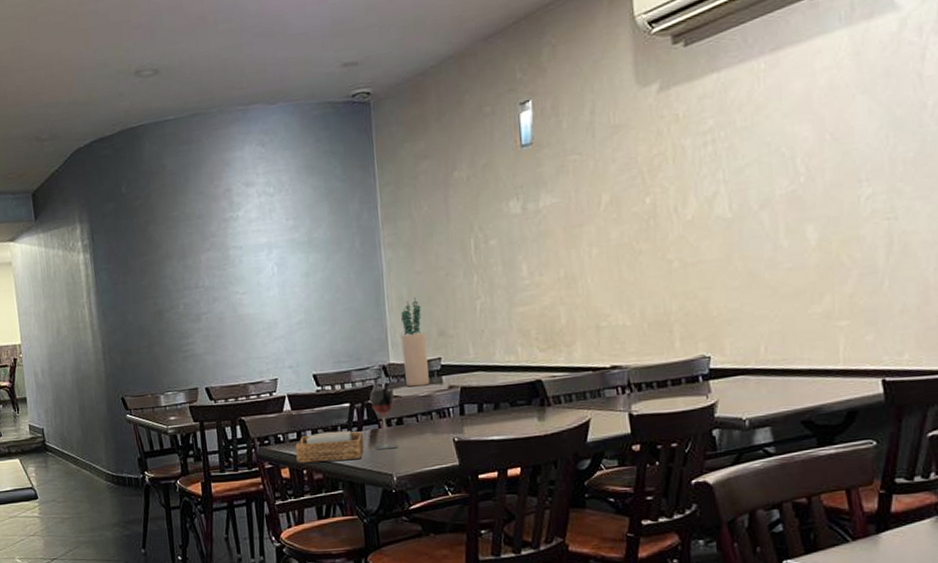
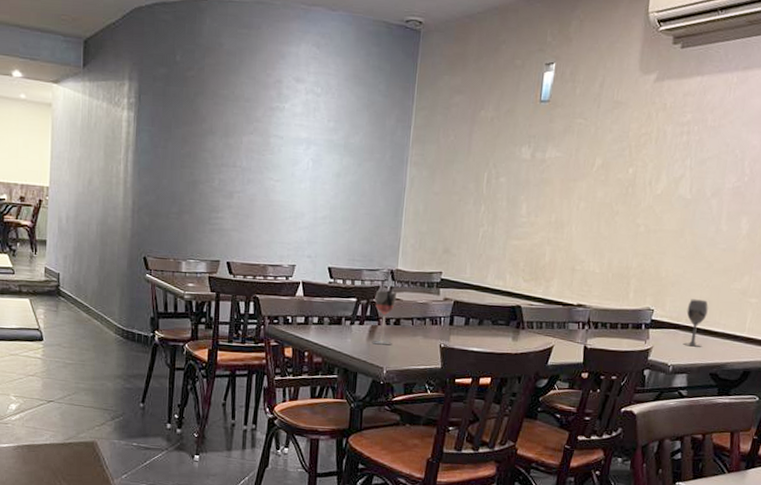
napkin holder: present [295,431,364,463] -> none [300,320,364,350]
vase: present [400,297,430,387] -> none [409,215,433,295]
wine glass: none [754,333,784,393] -> present [683,299,708,347]

